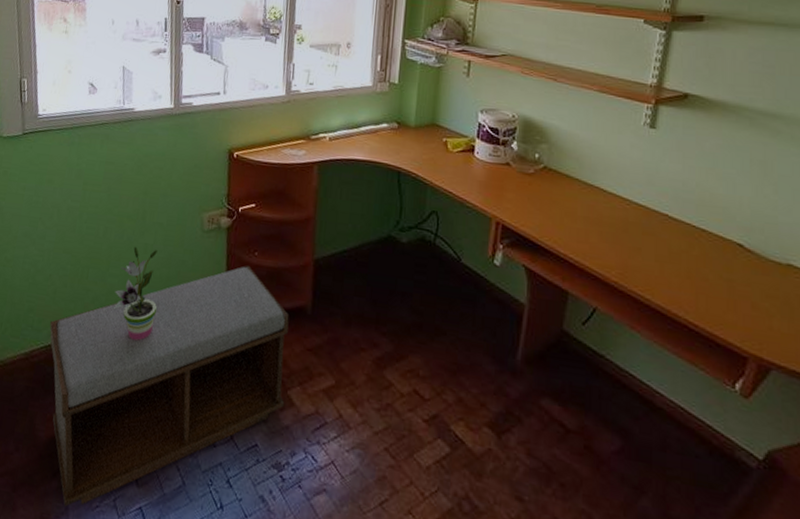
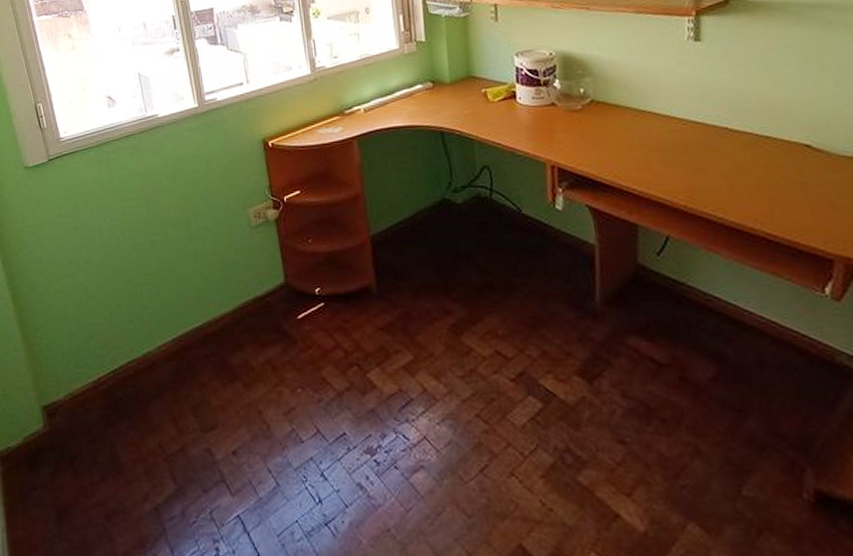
bench: present [49,265,289,507] -> none [113,254,366,528]
potted plant: present [114,246,158,341] -> none [172,254,219,349]

